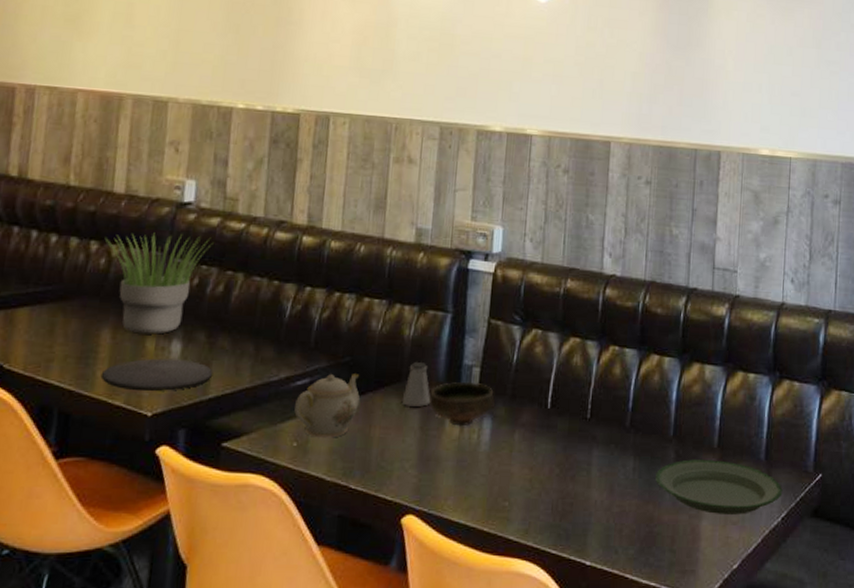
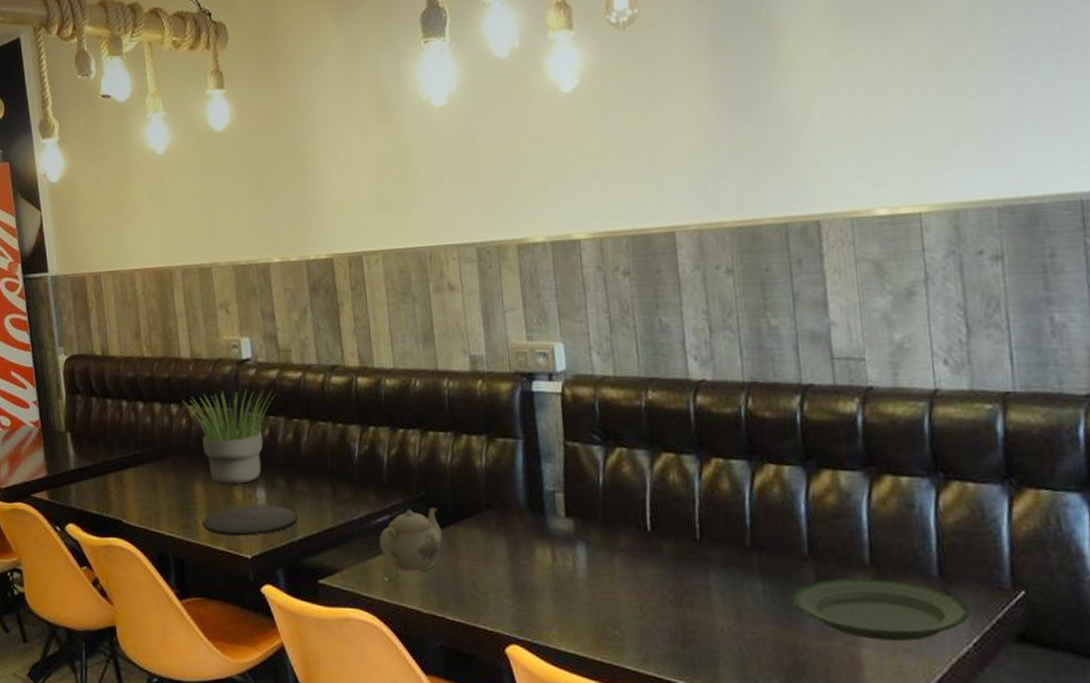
saltshaker: present [402,361,431,407] -> none [485,490,516,537]
bowl: present [429,382,495,427] -> none [514,508,586,555]

